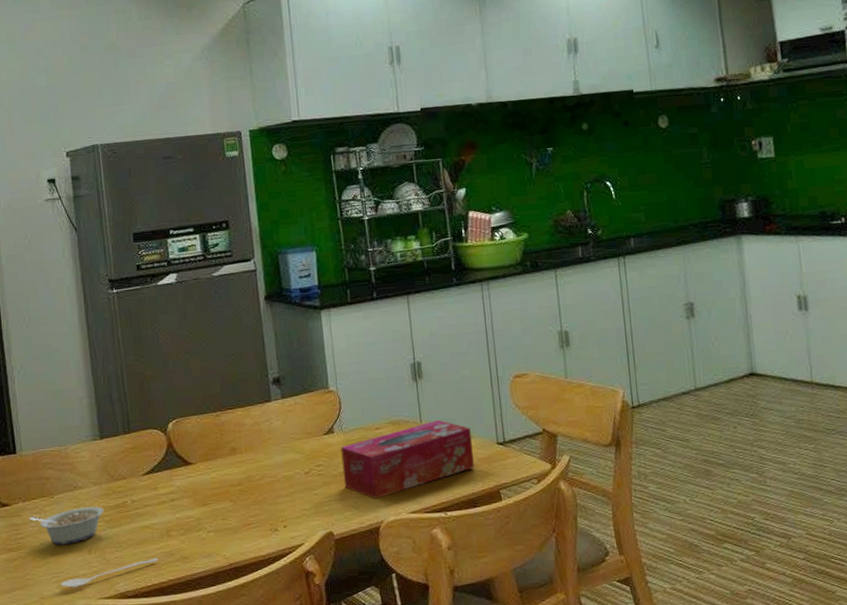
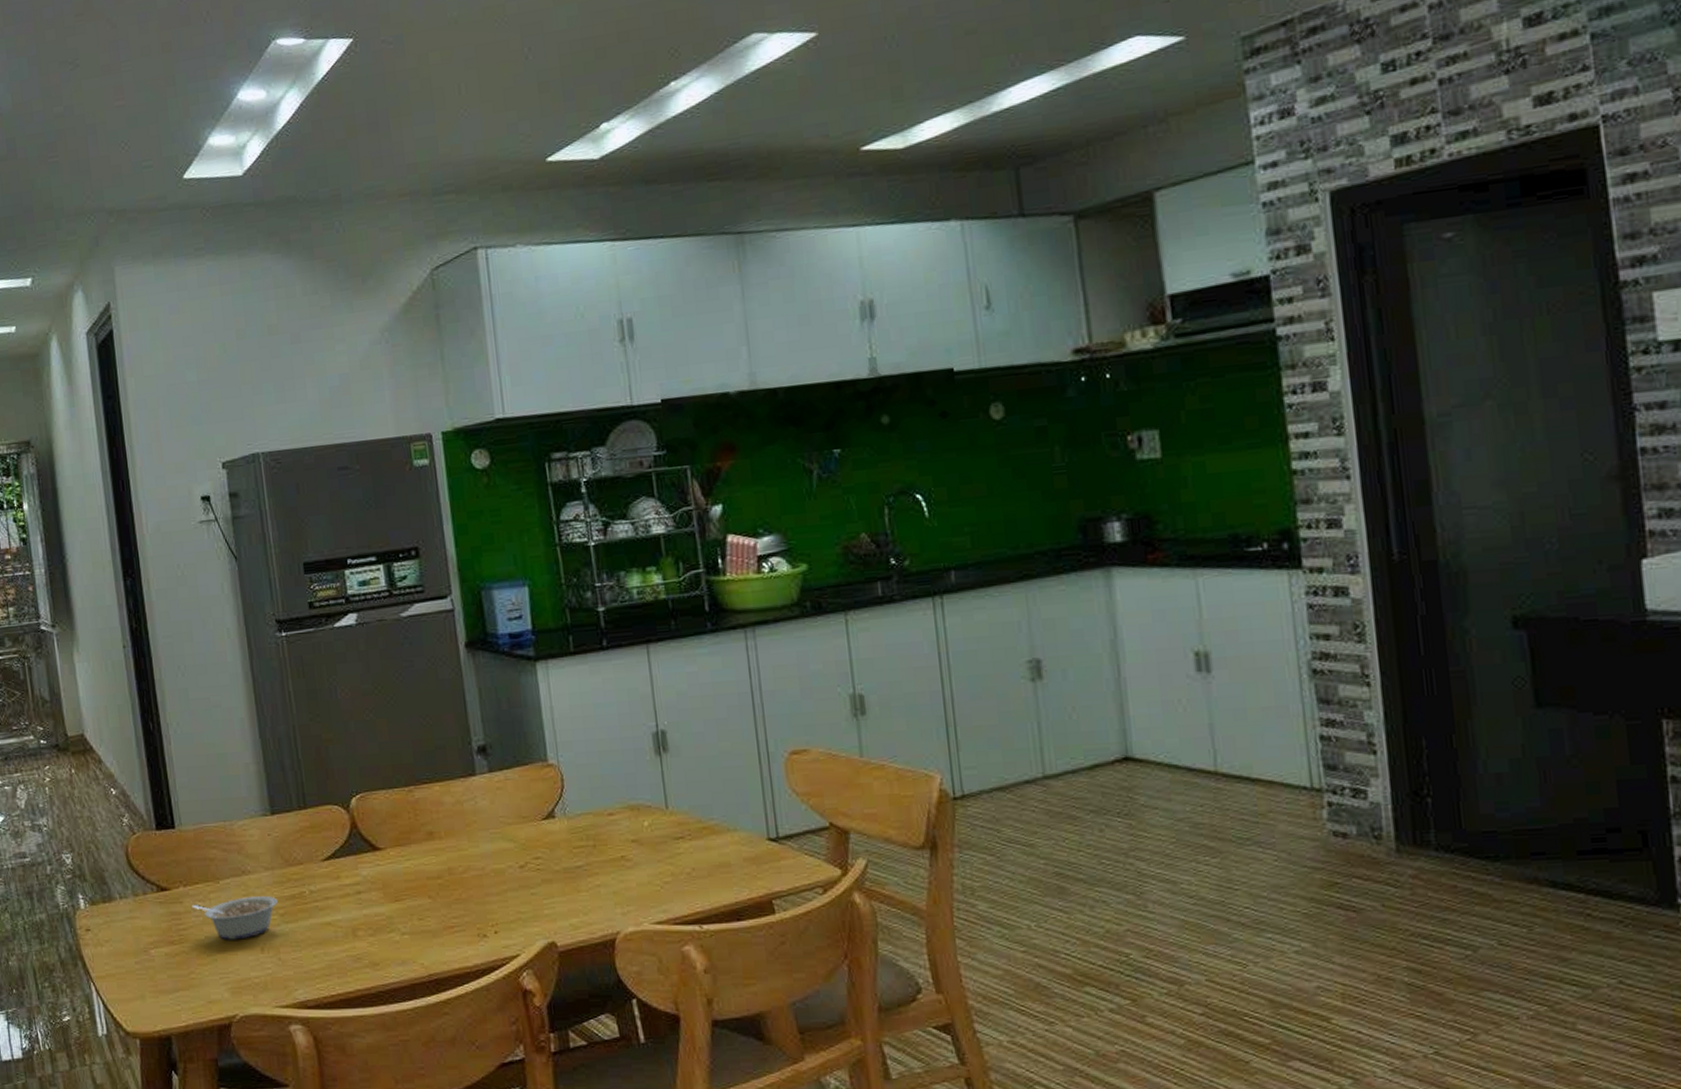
stirrer: present [60,557,159,588] -> none [229,961,344,992]
tissue box: present [341,419,474,499] -> none [564,805,738,903]

